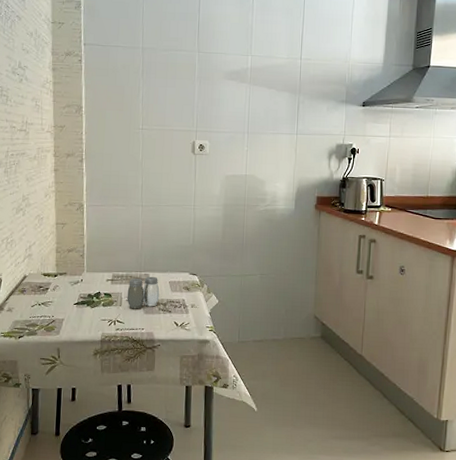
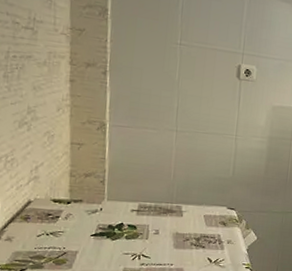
salt and pepper shaker: present [127,276,160,309] -> none [154,208,193,243]

